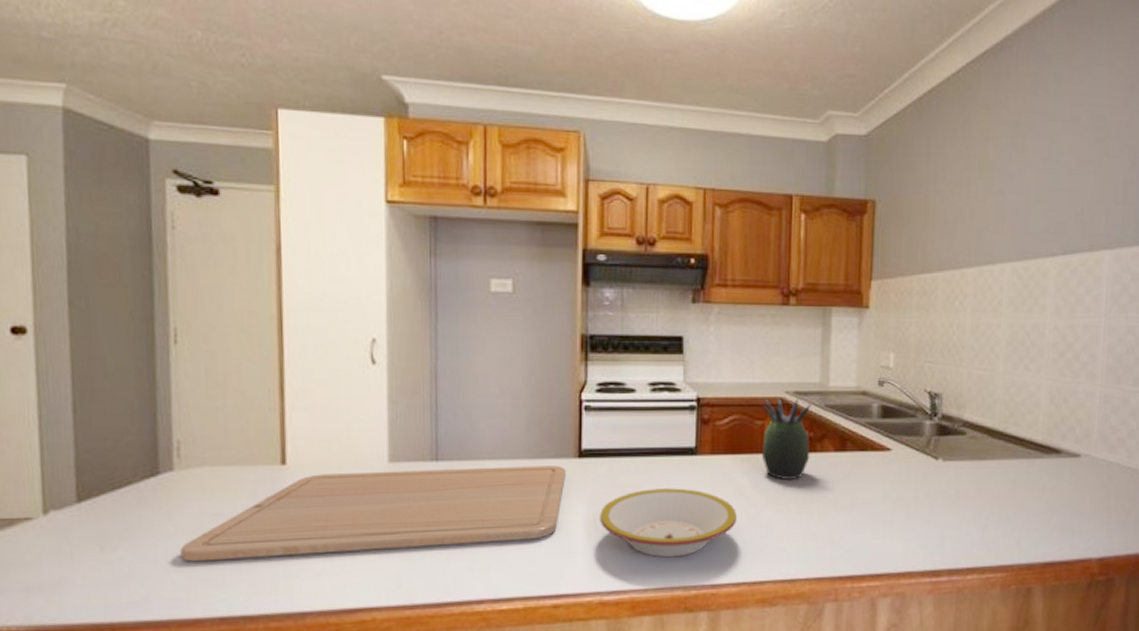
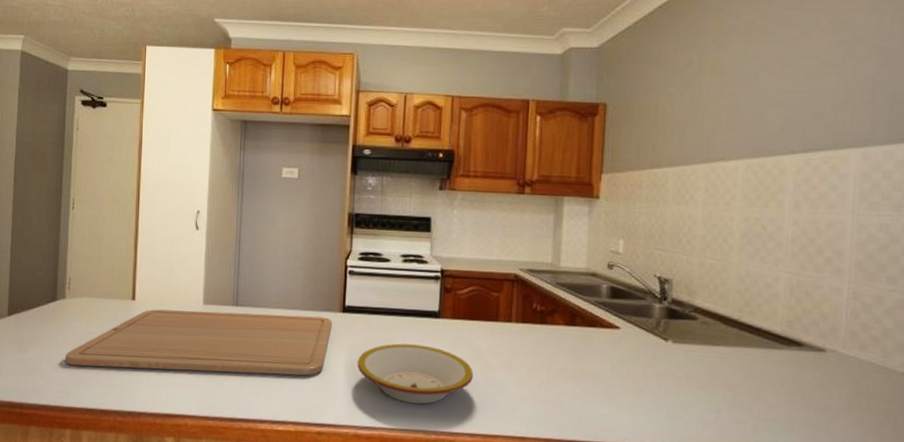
succulent plant: present [761,398,813,480] -> none [497,273,545,347]

